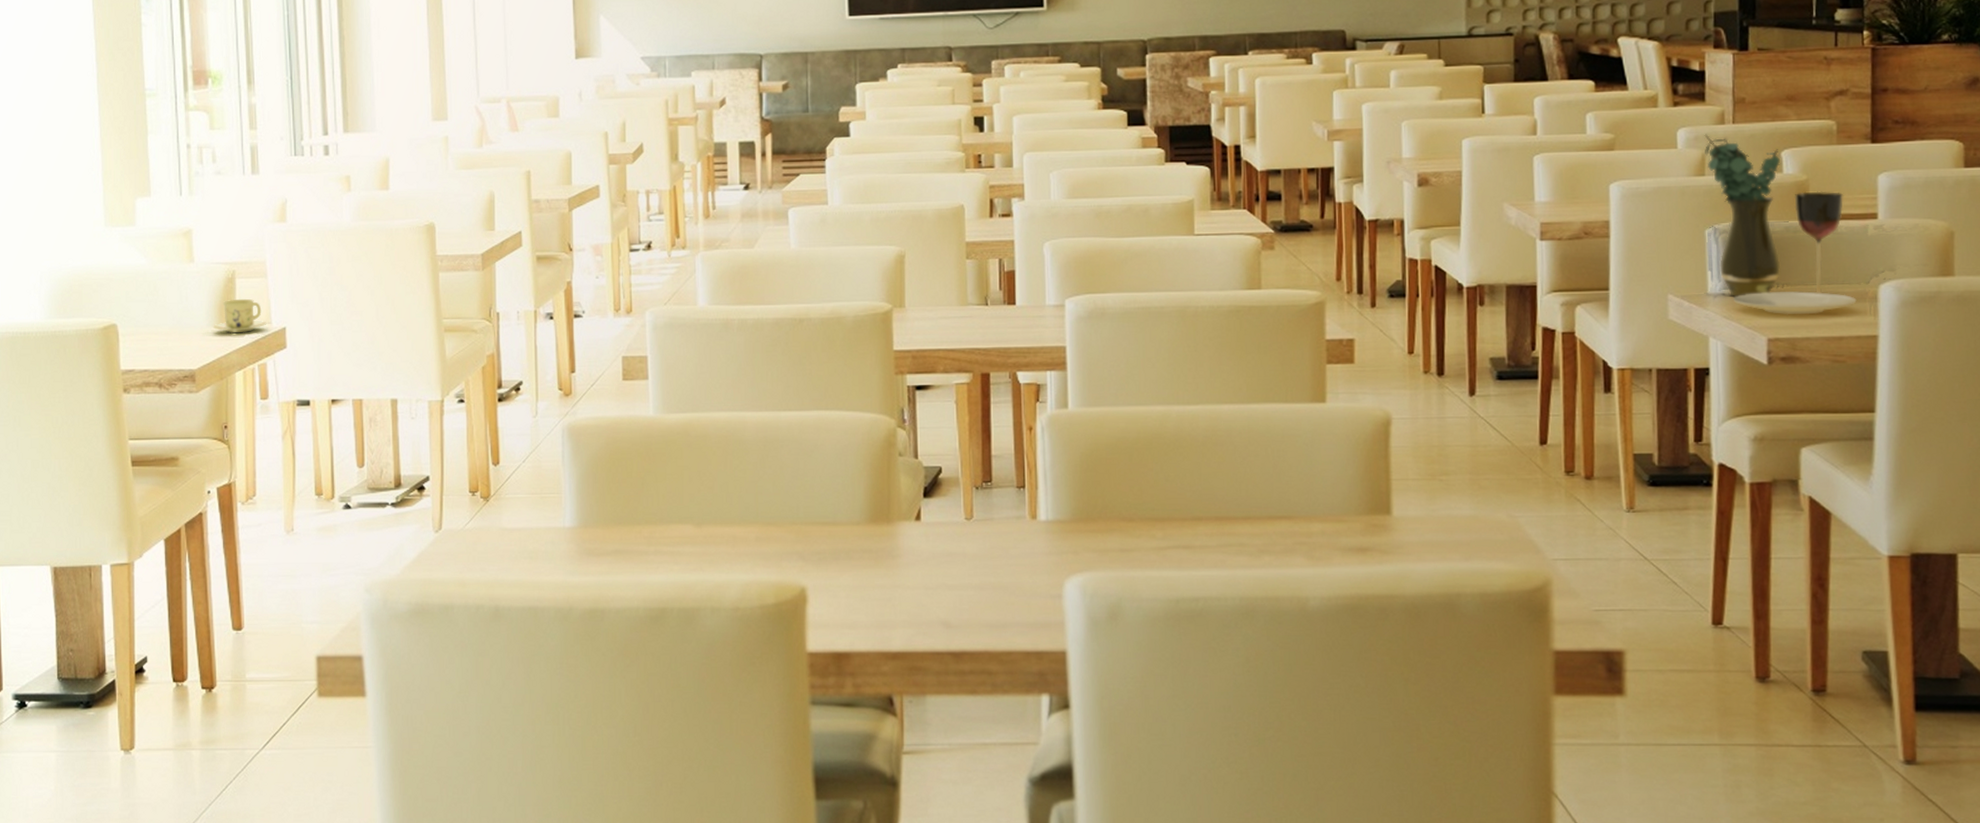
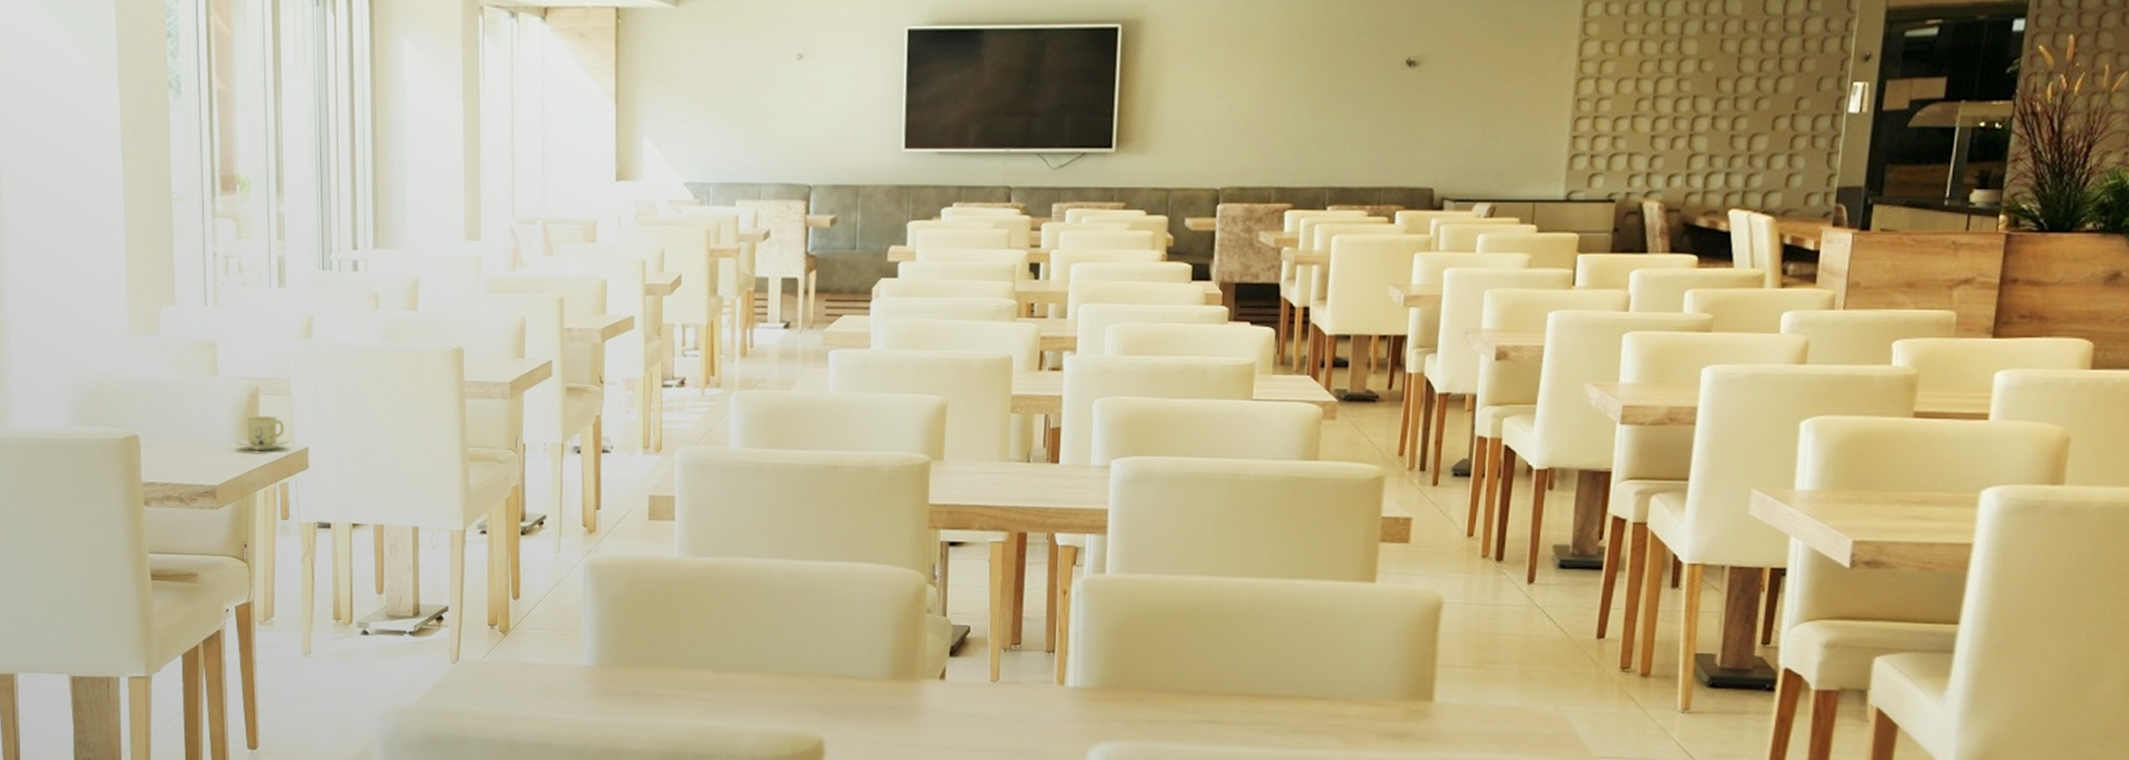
vase: present [1704,134,1781,297] -> none [1809,319,1890,495]
plate: present [1732,291,1857,315] -> none [1820,491,1955,517]
wineglass: present [1794,191,1844,293] -> none [1899,386,1955,496]

